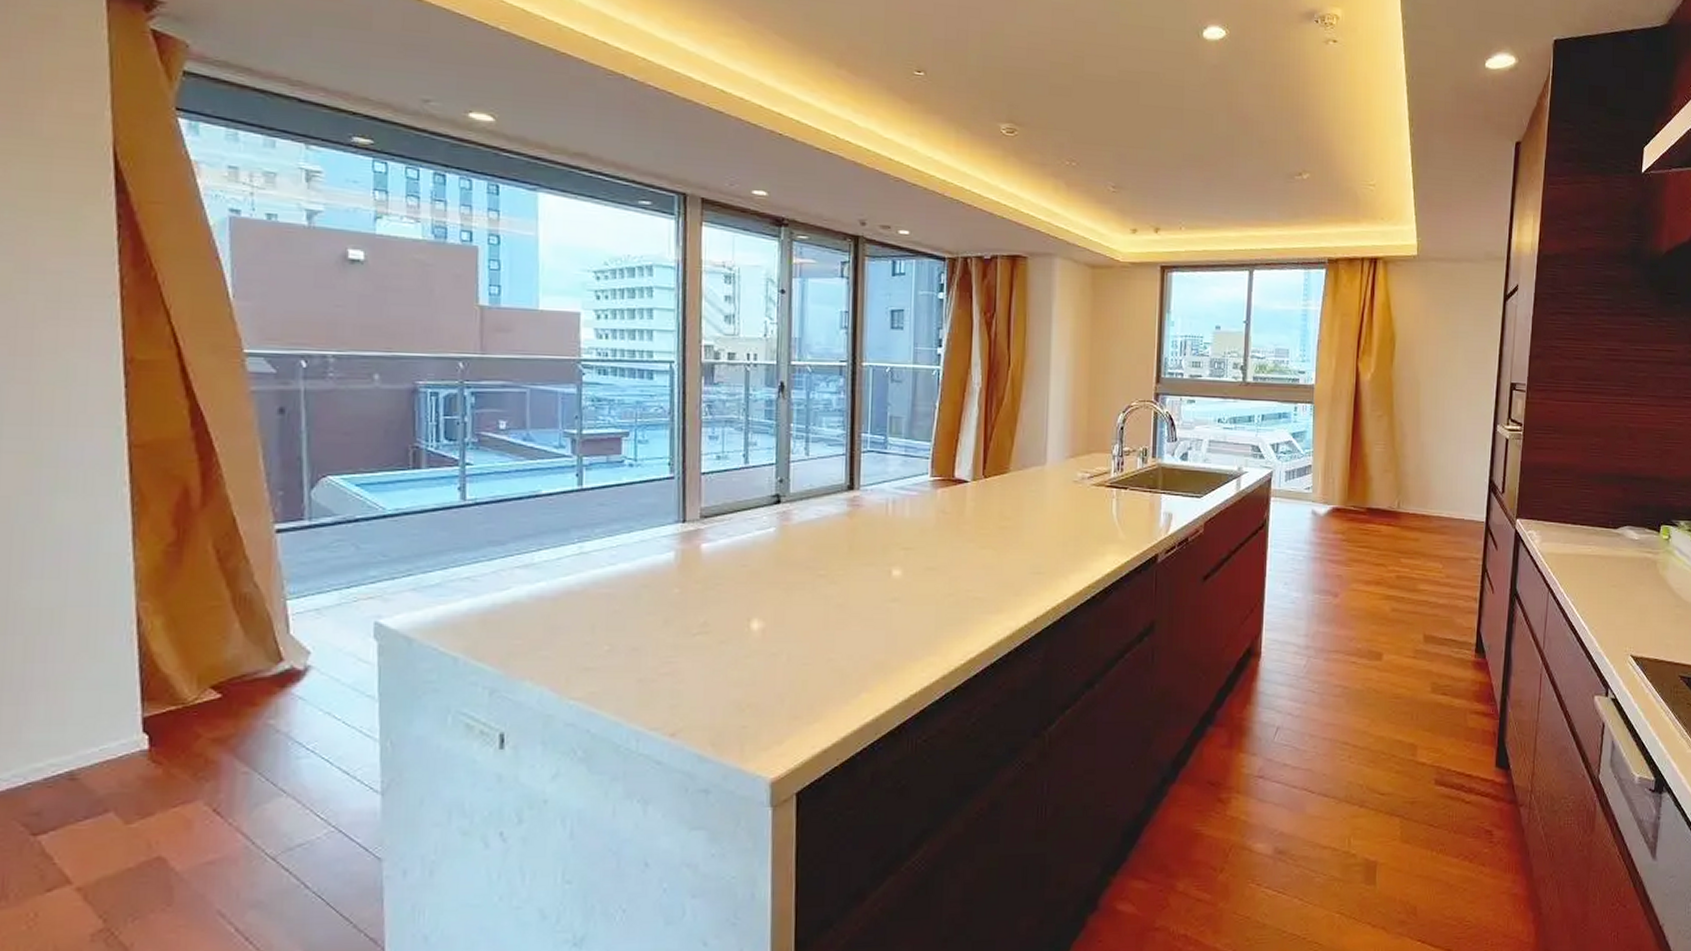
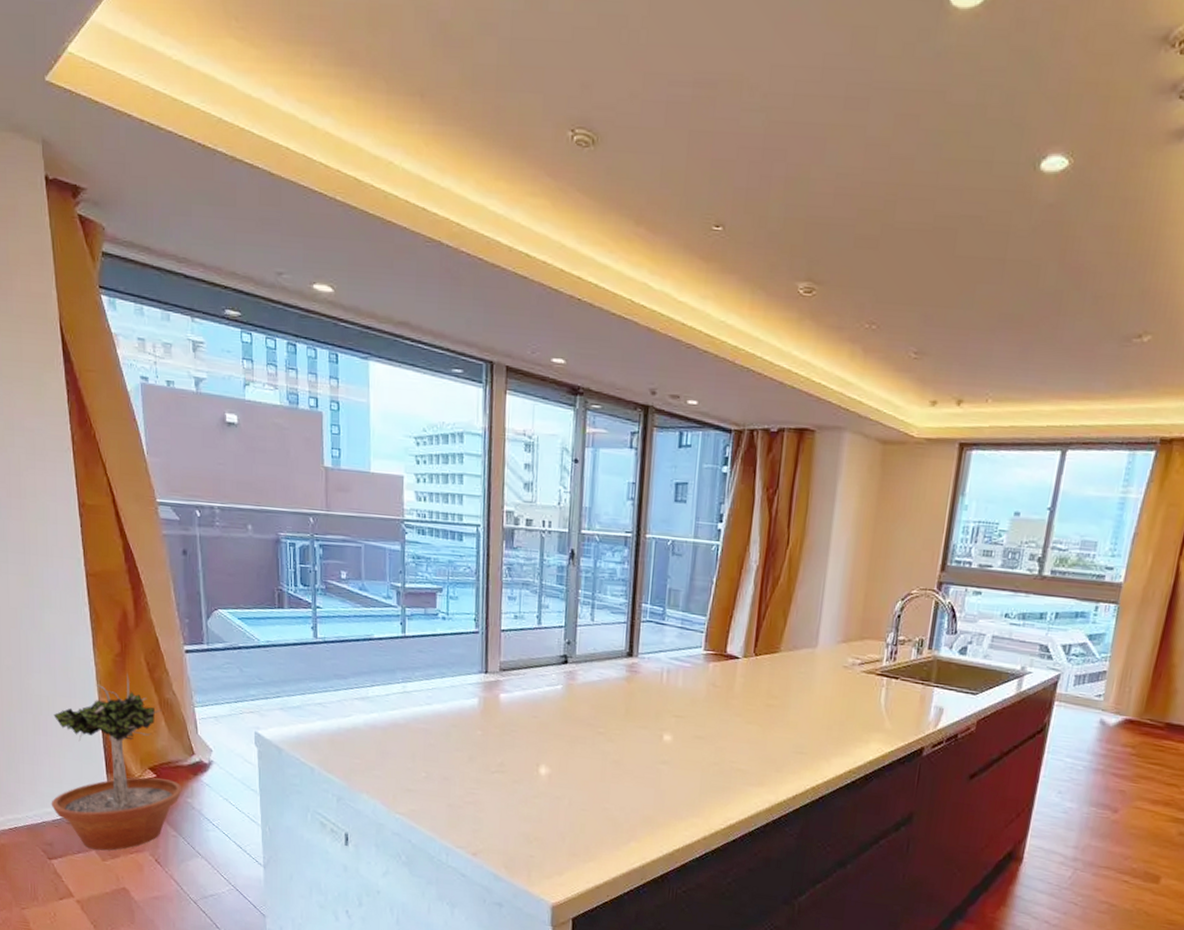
potted tree: none [43,566,262,810] -> present [51,673,182,851]

